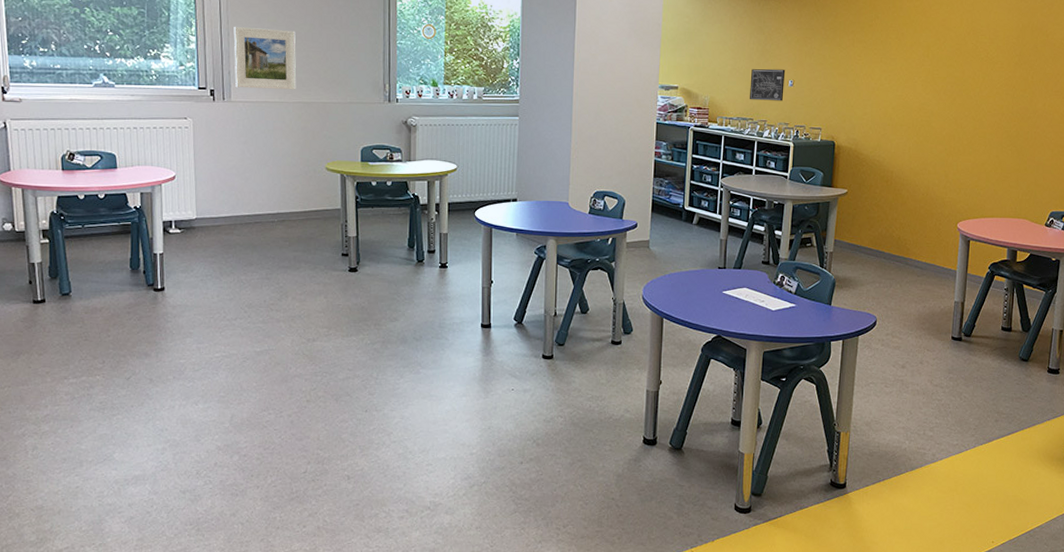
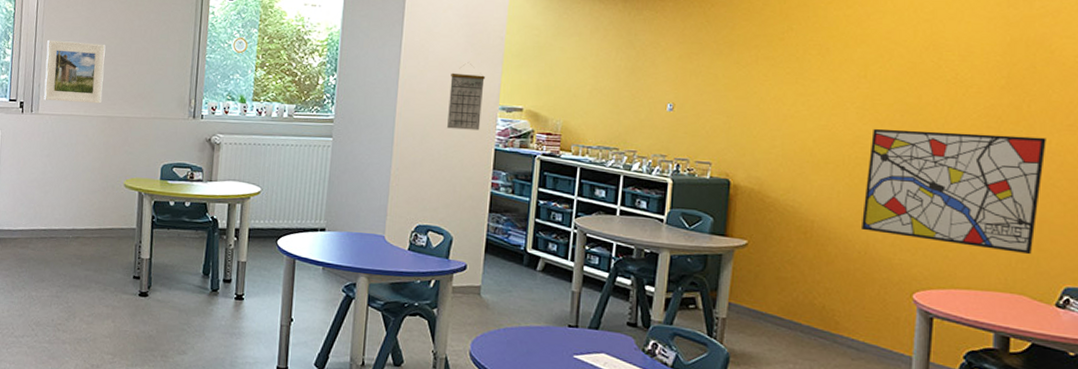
calendar: none [617,46,646,107] -> present [447,62,485,131]
wall art: present [750,68,786,101] -> none [615,89,663,129]
wall art: none [924,97,1042,189] -> present [860,128,1046,255]

